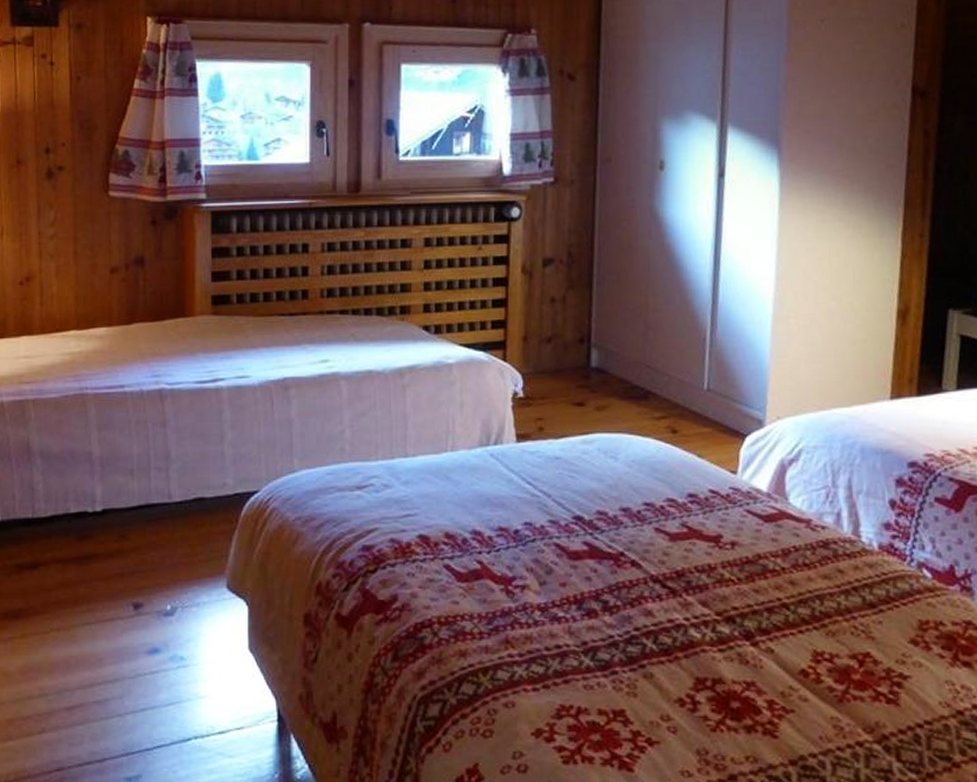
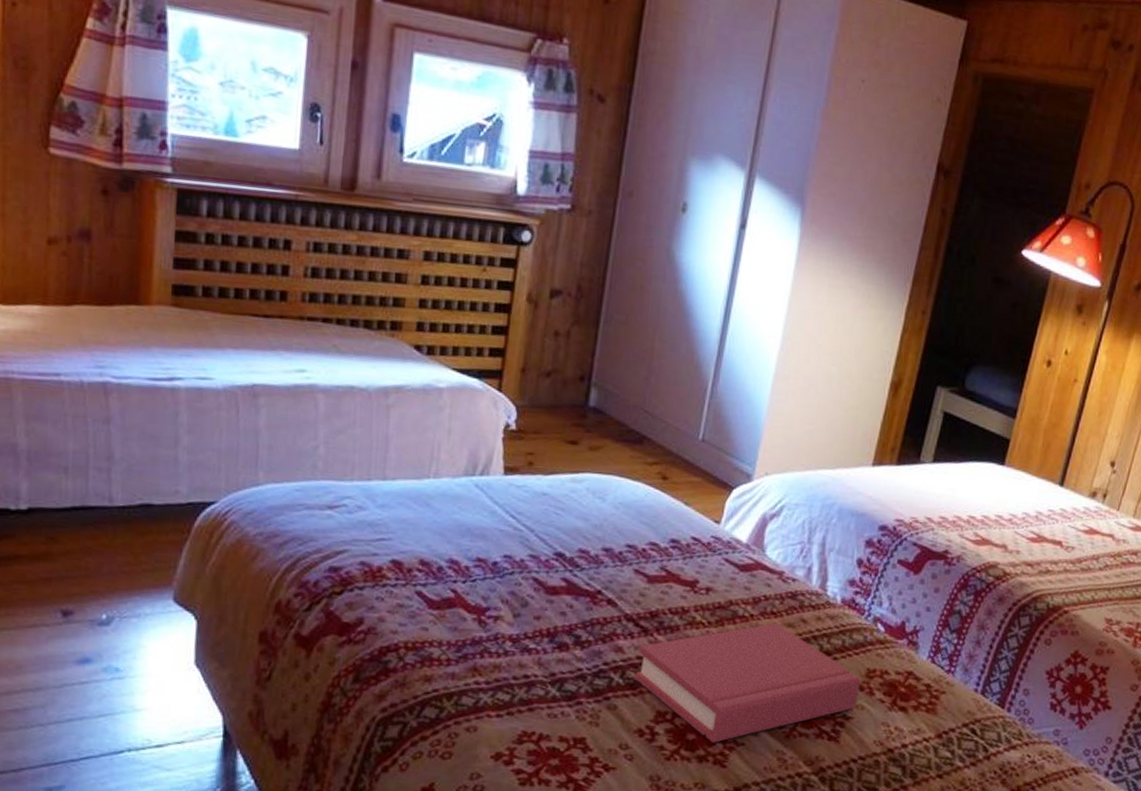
hardback book: none [668,575,915,711] -> present [635,623,861,743]

